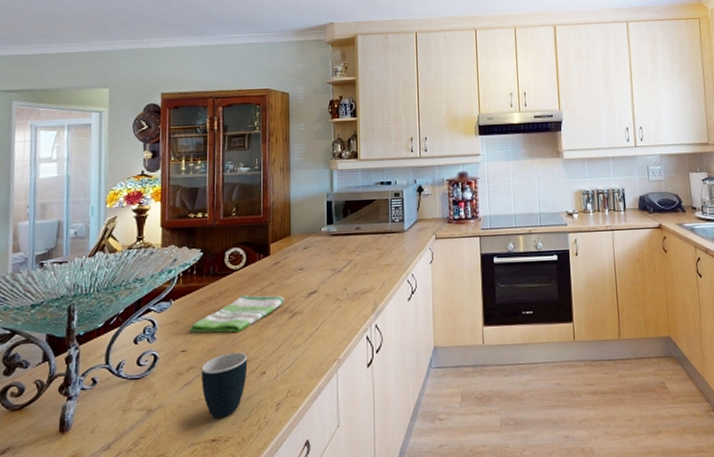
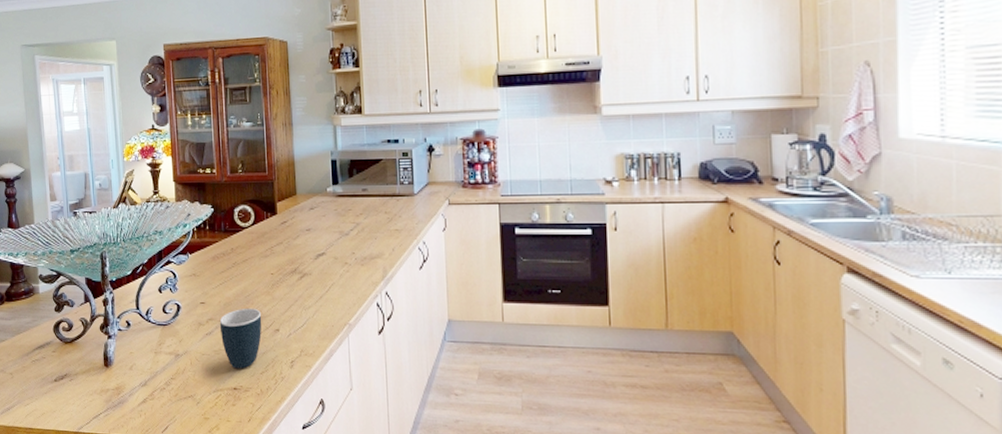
dish towel: present [189,294,285,333] -> none [206,252,294,290]

